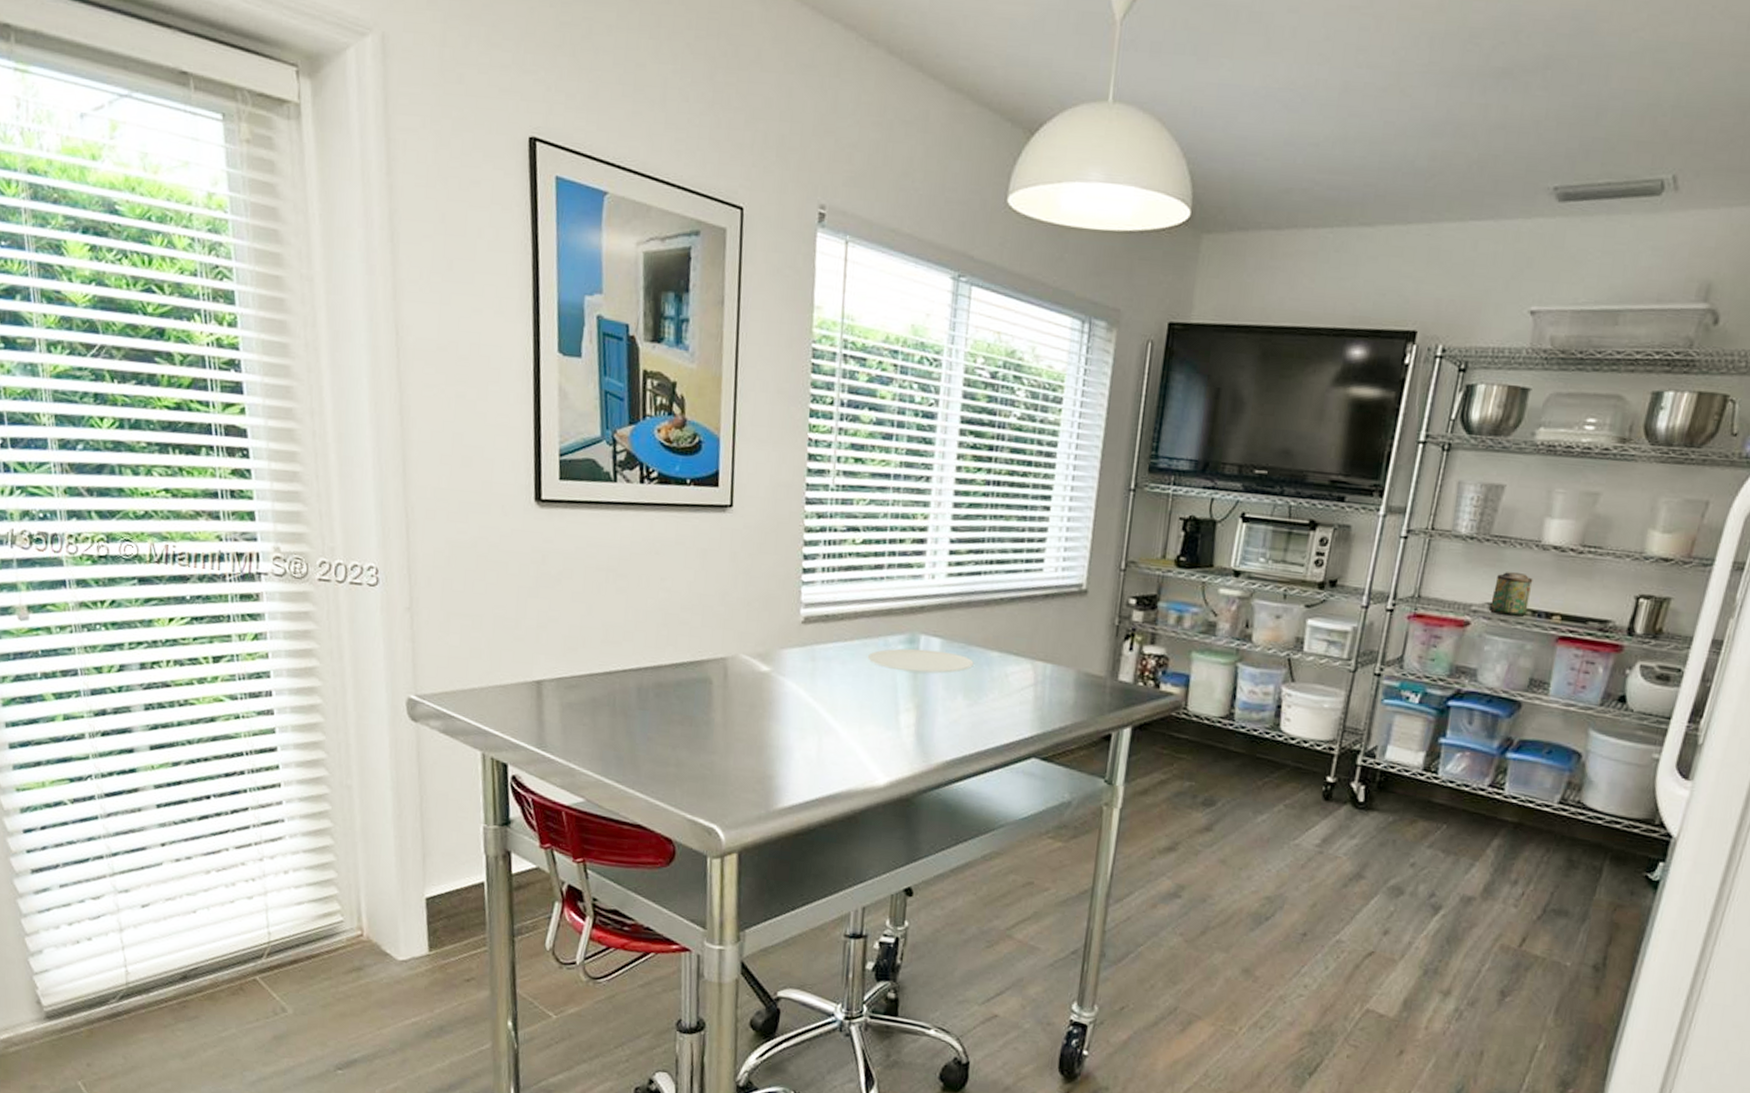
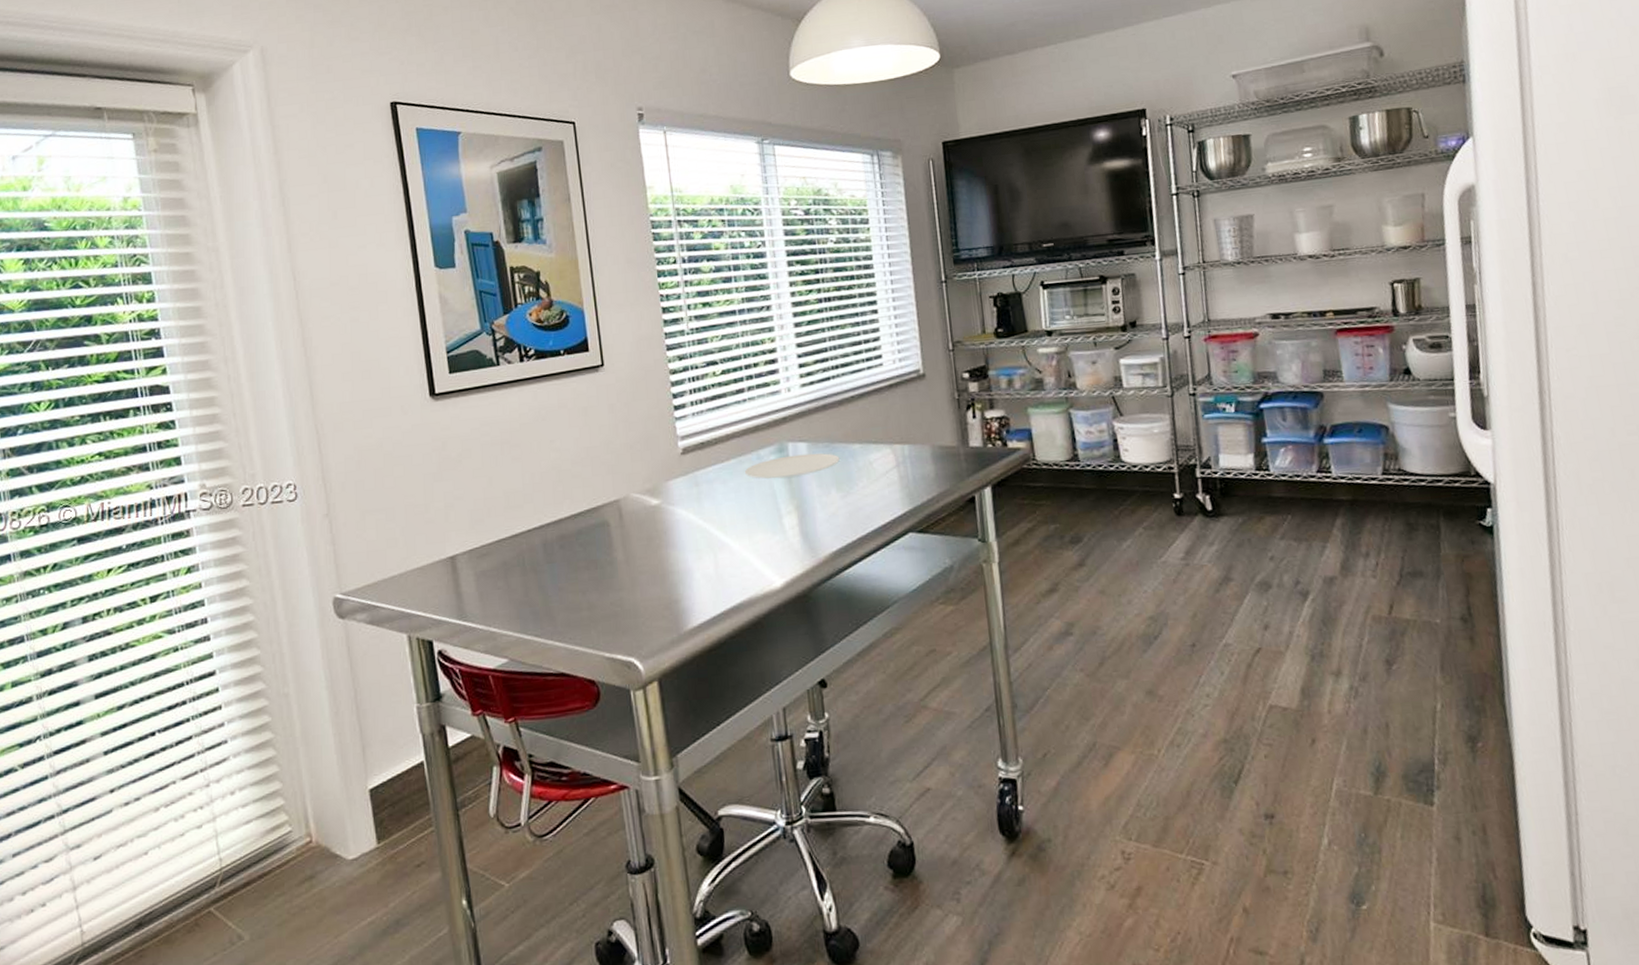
canister: present [1489,572,1533,618] -> none [1269,283,1304,323]

